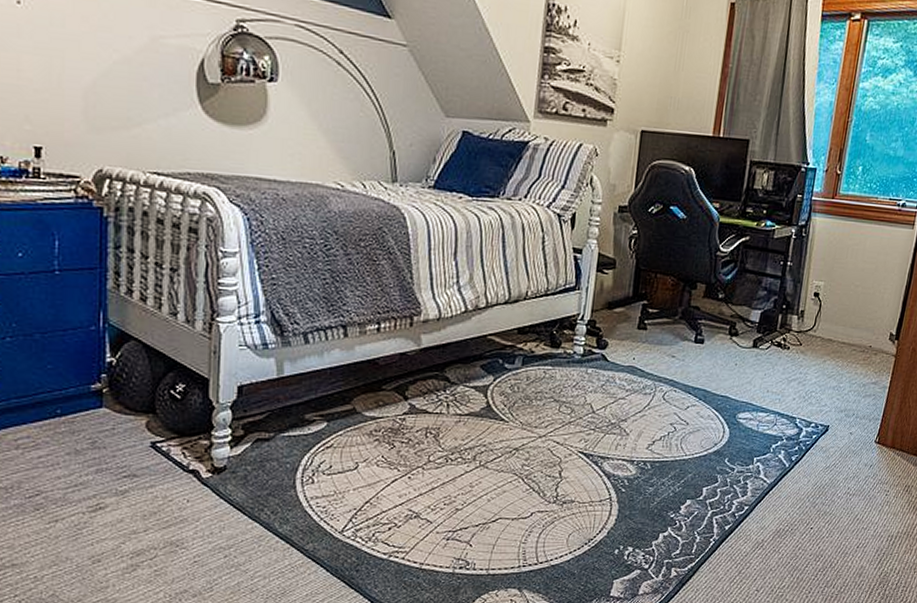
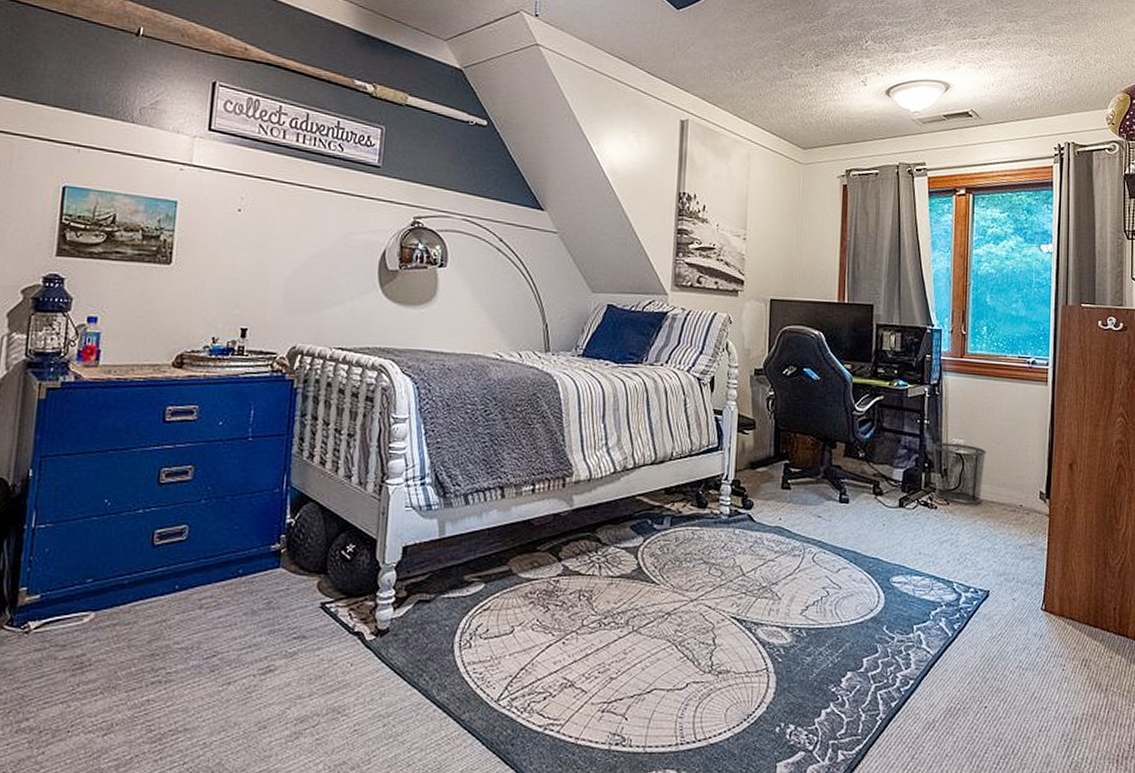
waste bin: none [789,284,845,345] -> present [932,442,987,505]

